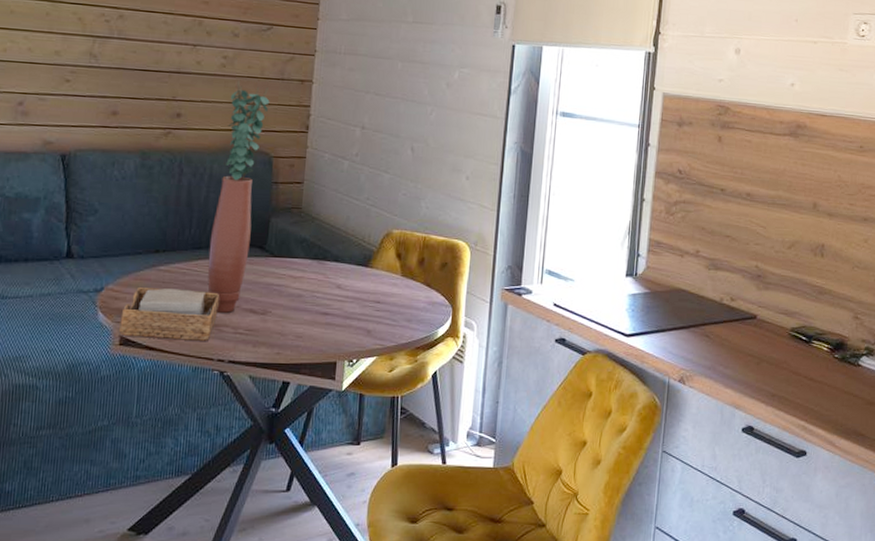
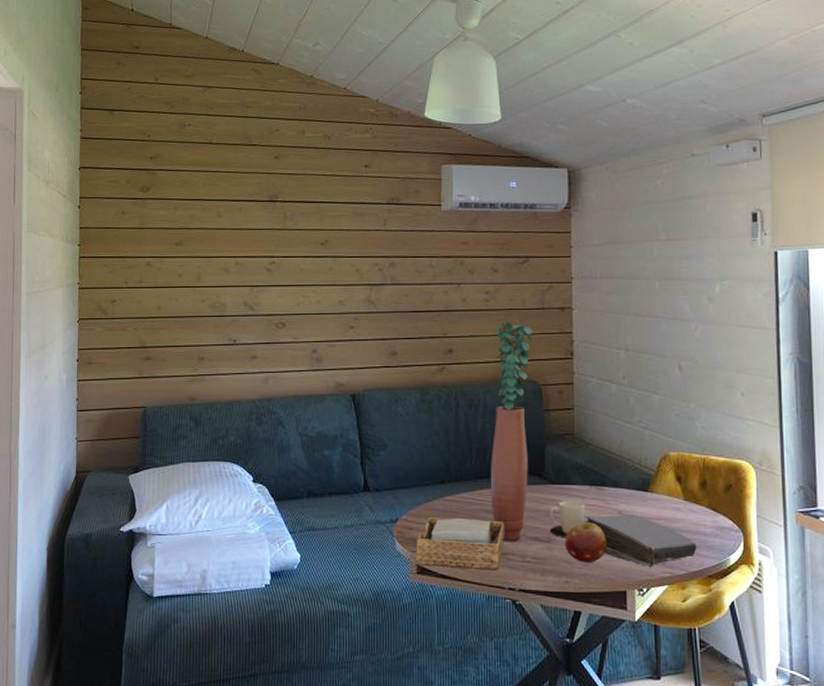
cup: none [267,273,305,309] -> present [550,500,585,537]
fruit: none [280,295,323,334] -> present [564,522,608,562]
book: none [303,287,409,339] -> present [585,513,697,567]

